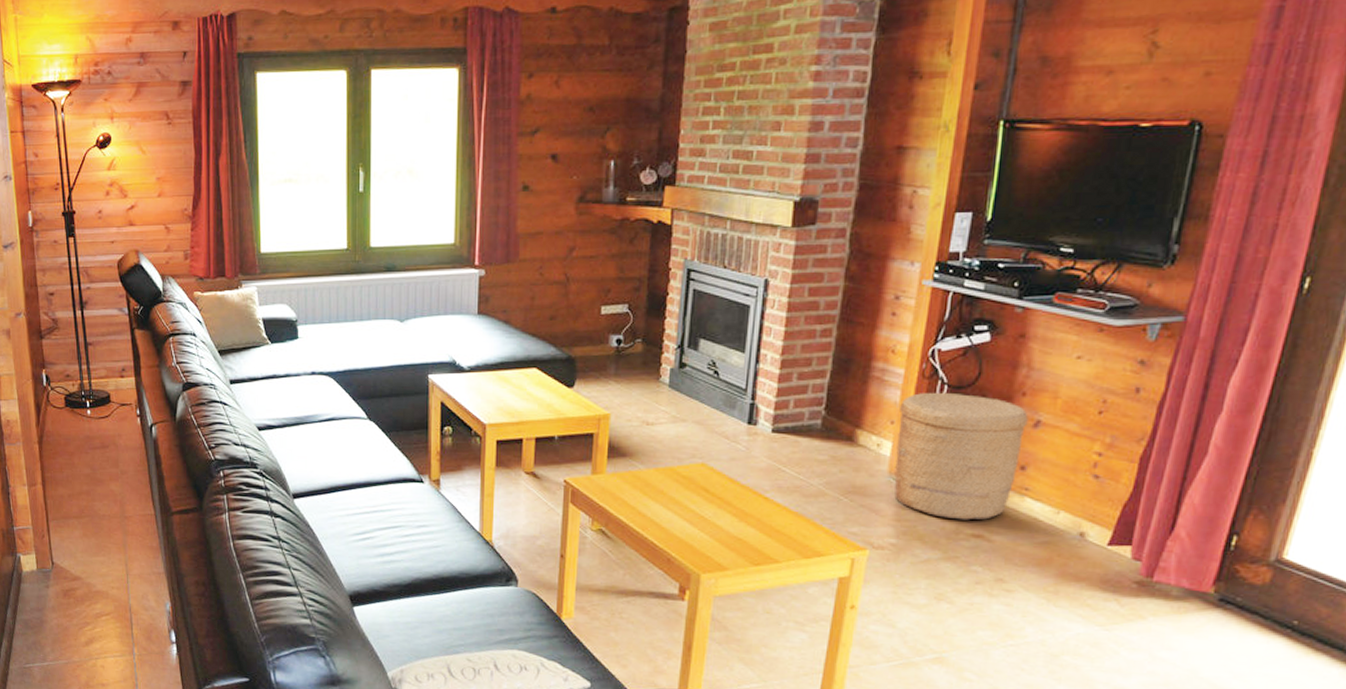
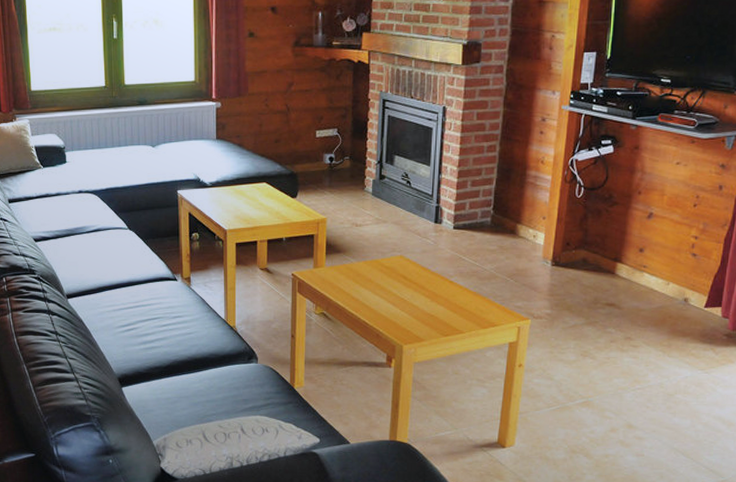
woven basket: present [894,392,1029,520] -> none [547,193,644,293]

